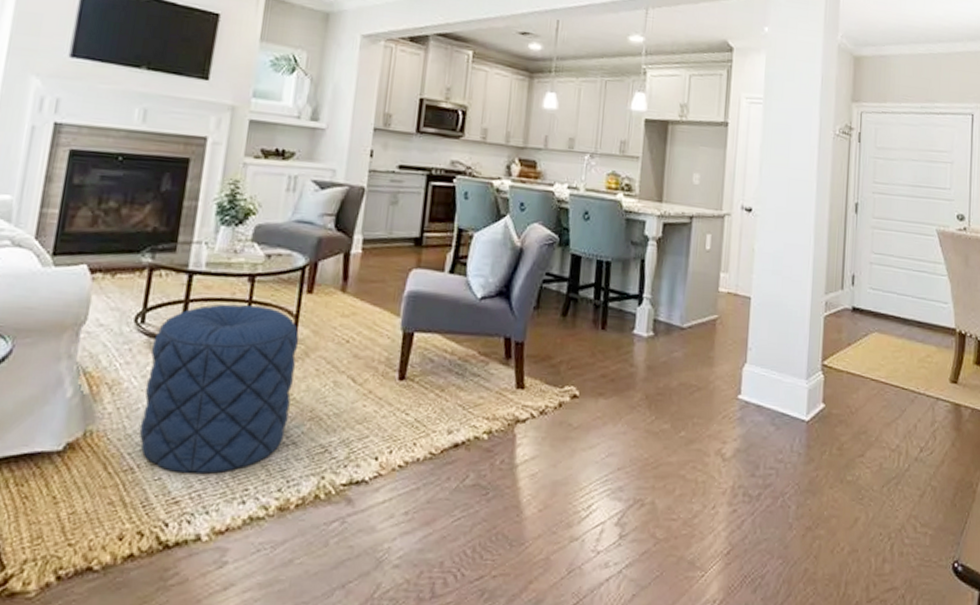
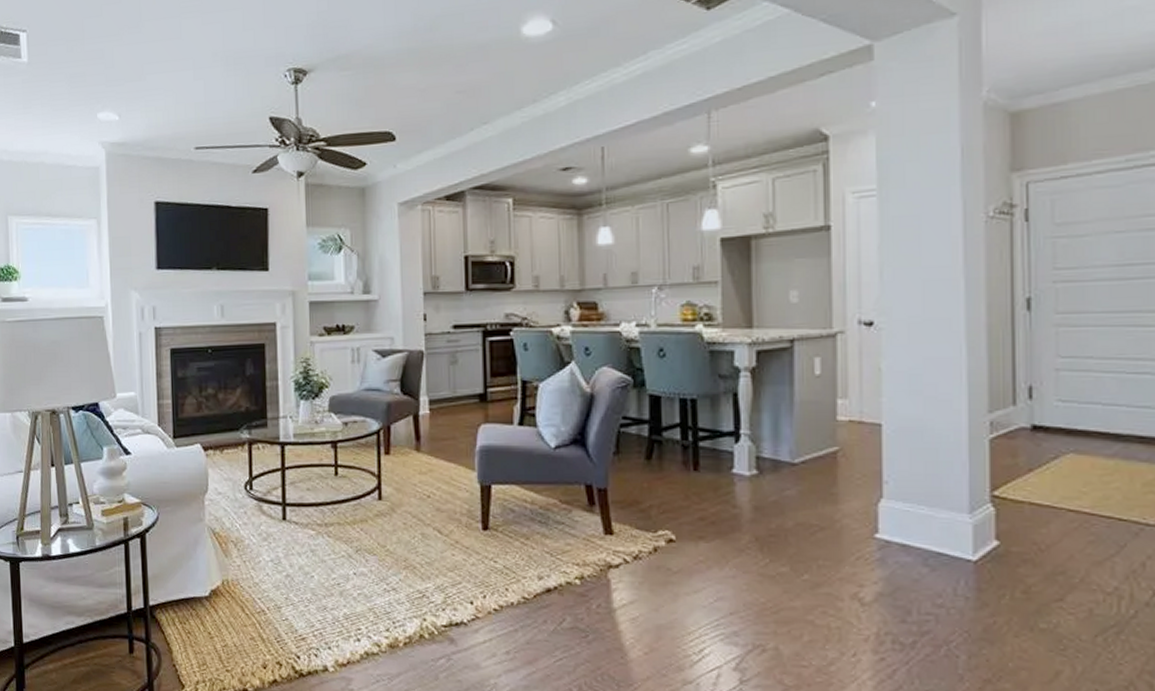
pouf: present [139,304,299,474] -> none [262,469,385,615]

